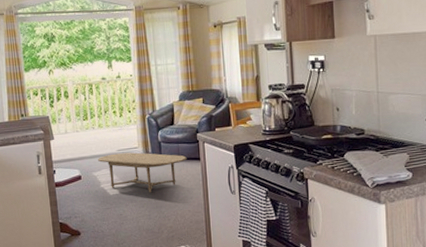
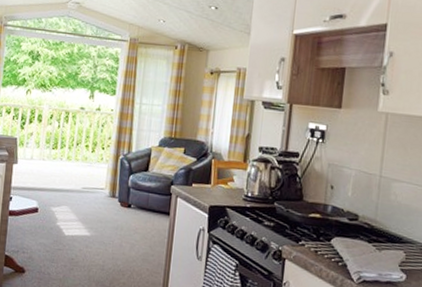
coffee table: present [97,152,187,193] -> none [58,190,156,242]

